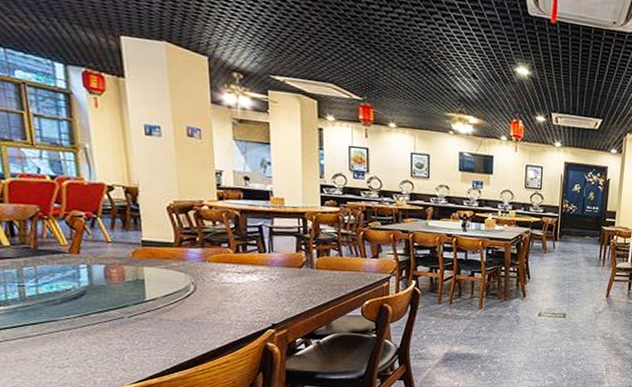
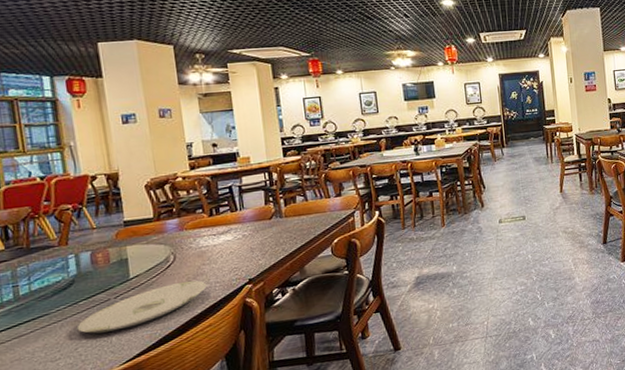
plate: none [87,313,226,350] -> present [76,280,206,334]

